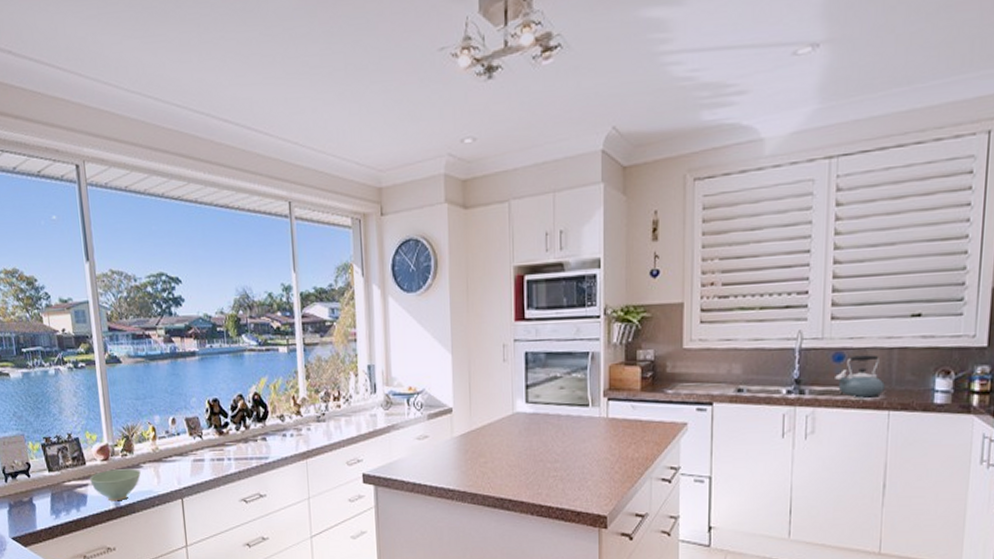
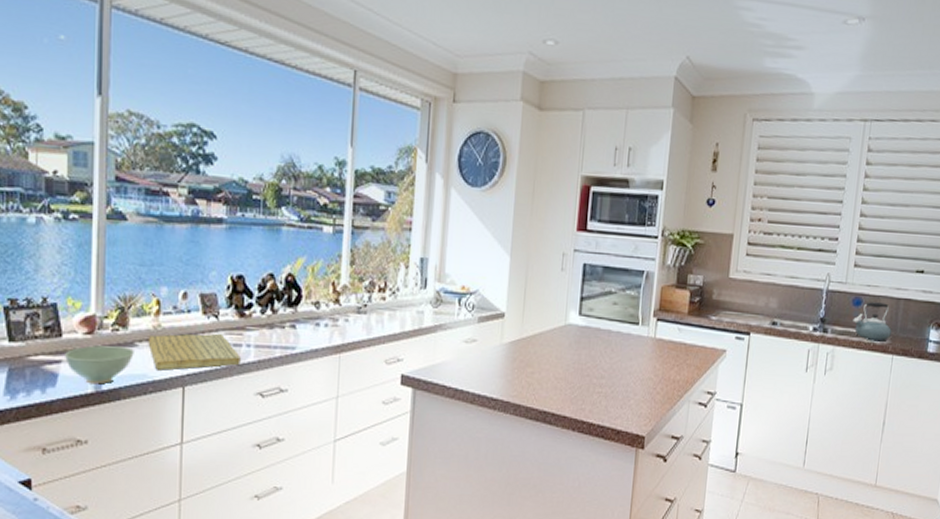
cutting board: none [149,450,225,486] -> present [148,333,241,371]

